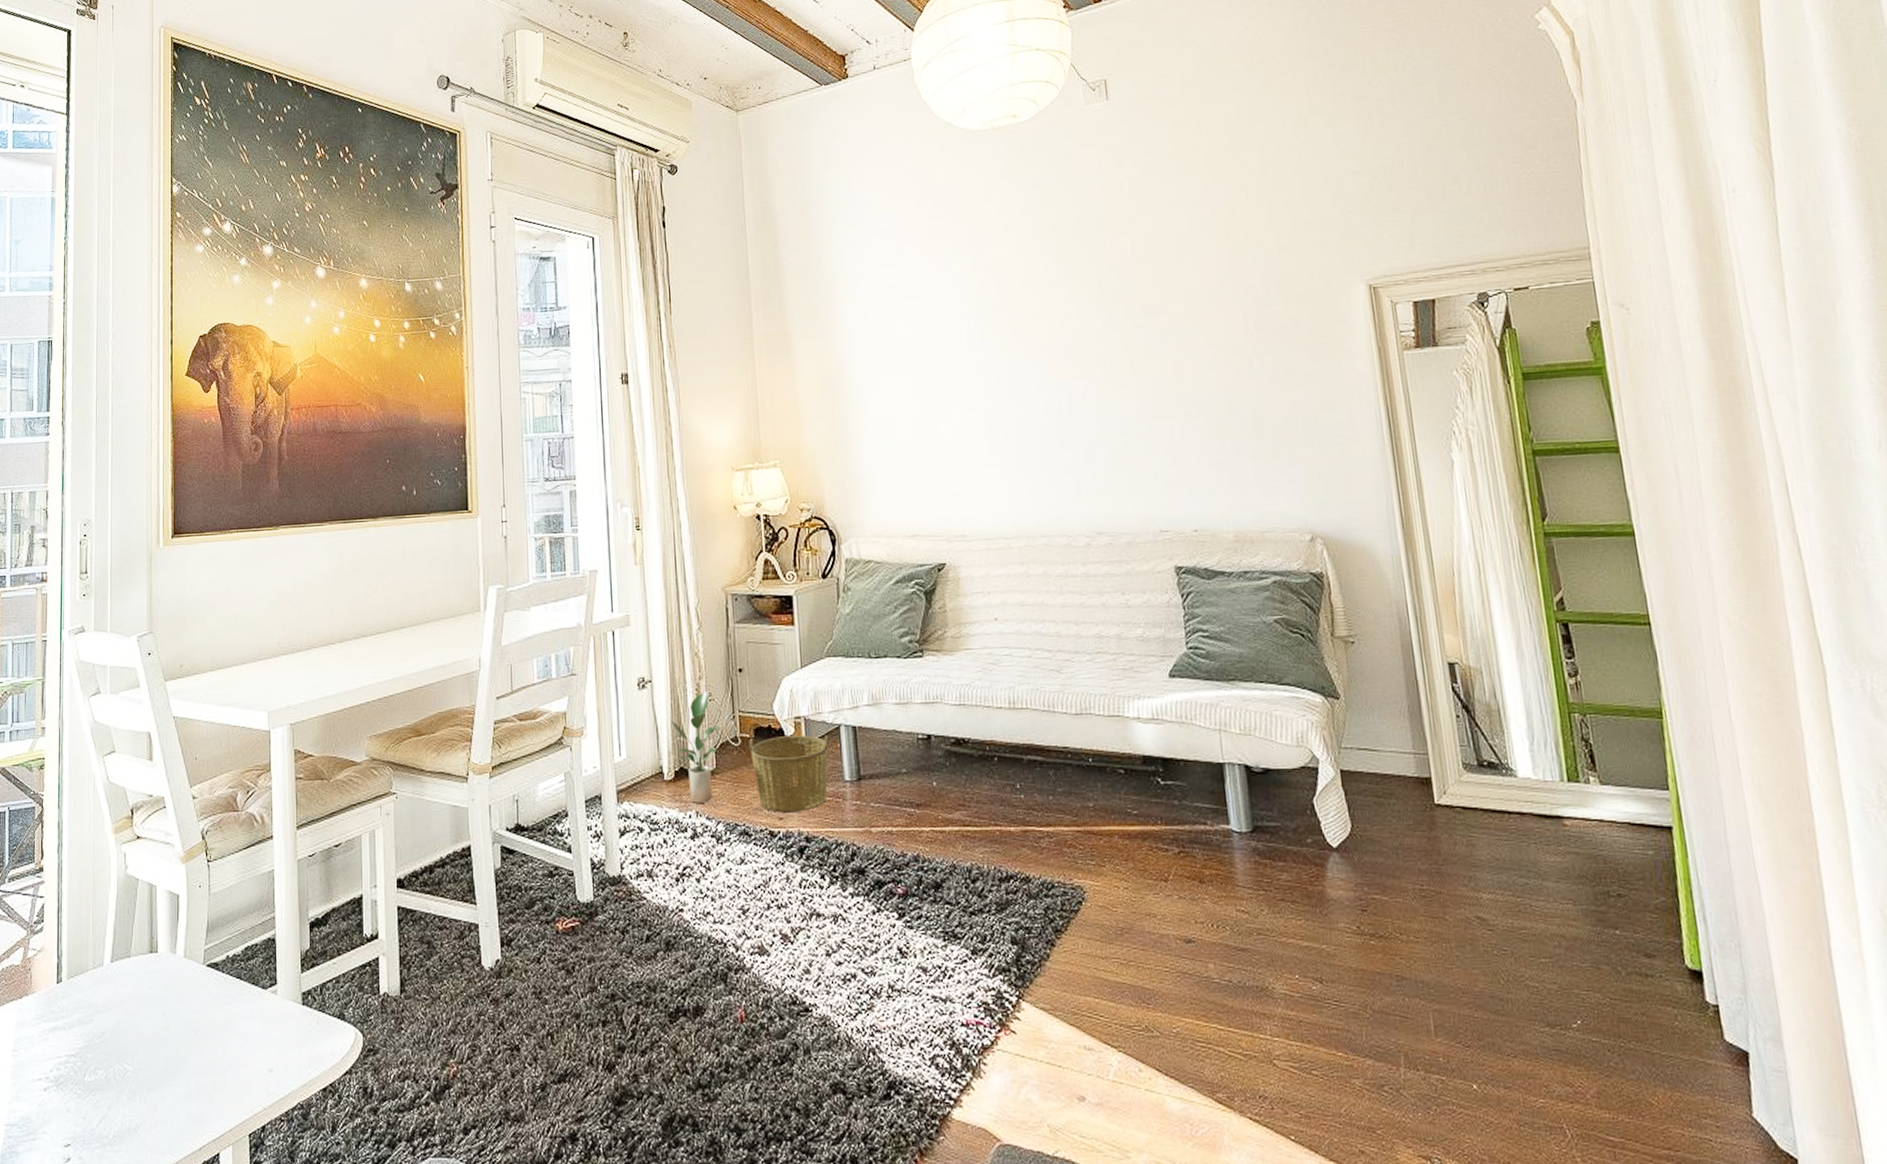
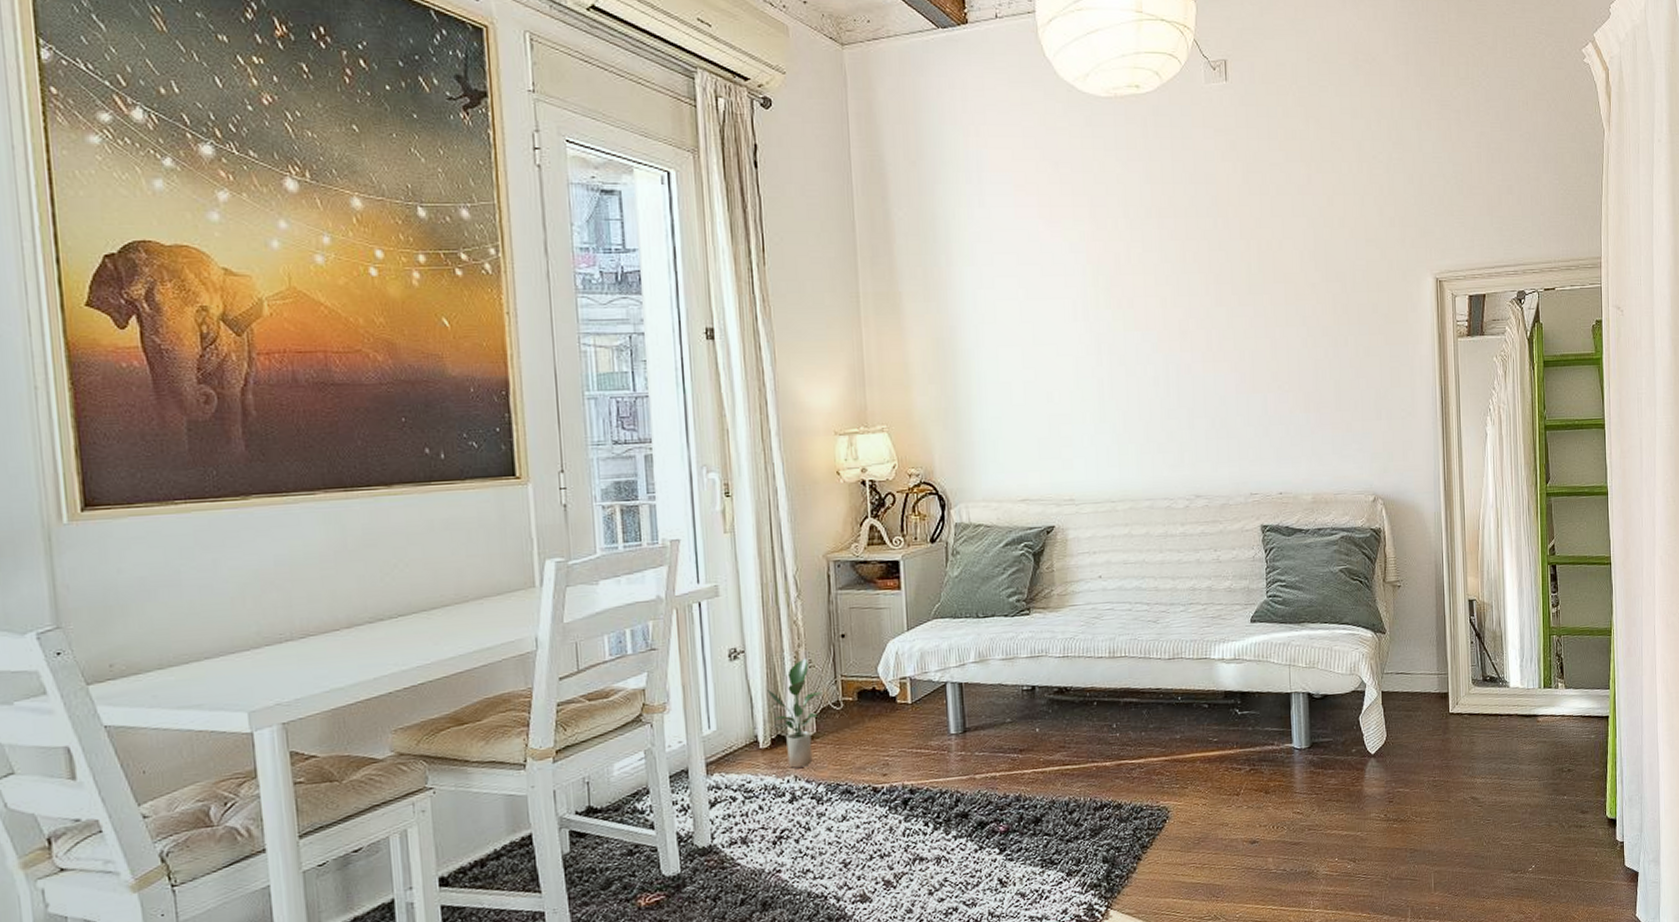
basket: present [749,735,829,813] -> none [852,693,935,769]

